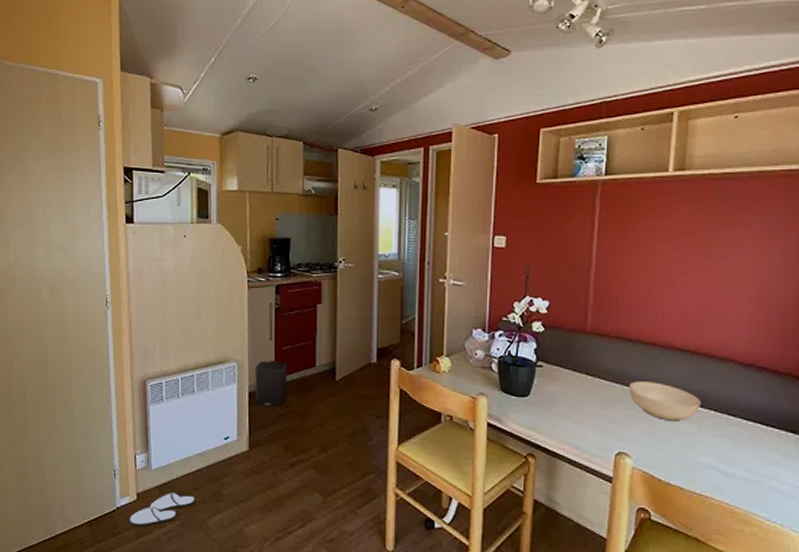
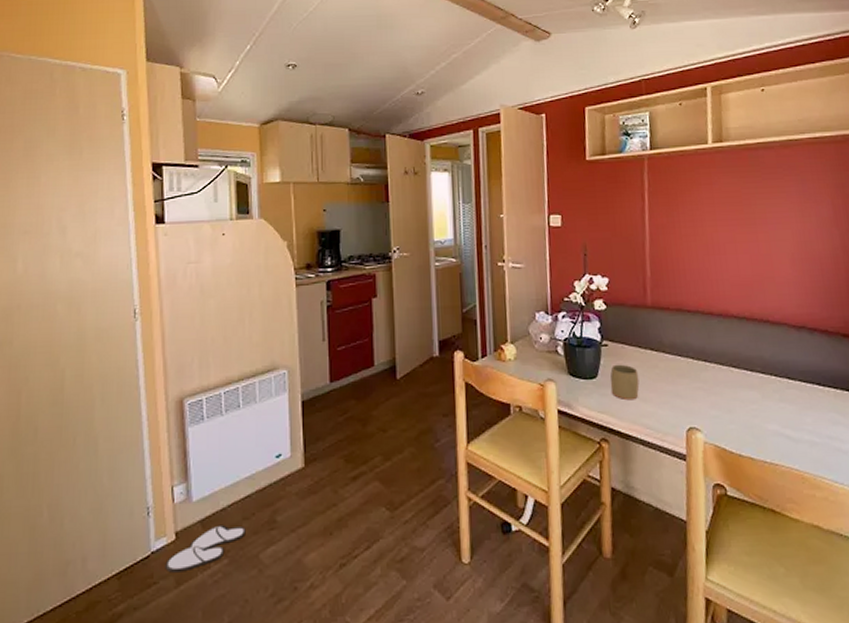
pedal bin: present [255,360,288,406] -> none [308,362,344,415]
mug: none [541,385,571,421] -> present [610,364,640,401]
bowl: present [629,381,702,422] -> none [692,352,762,391]

